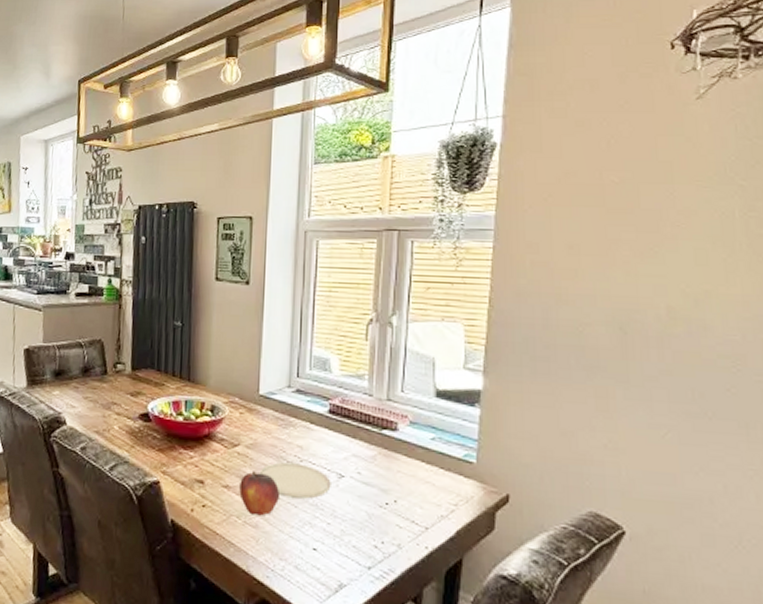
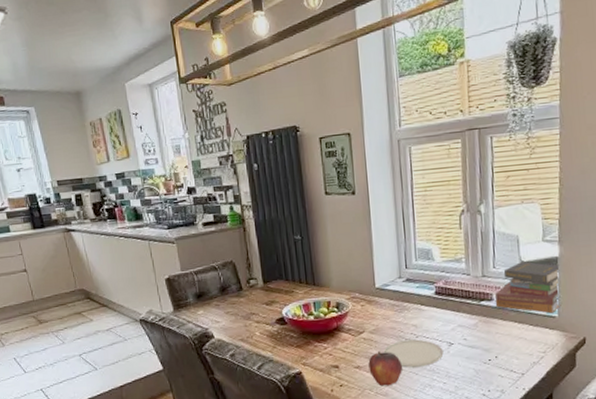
books: none [400,389,482,458] -> present [495,261,561,314]

